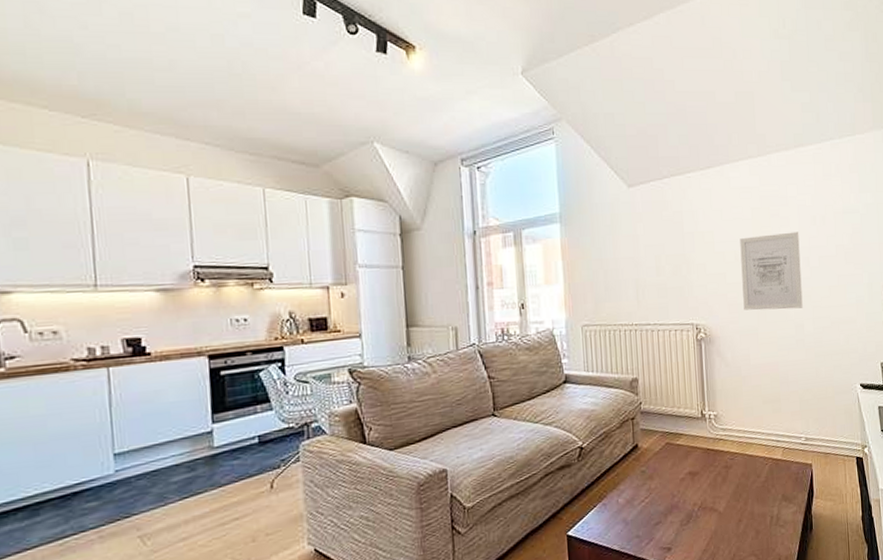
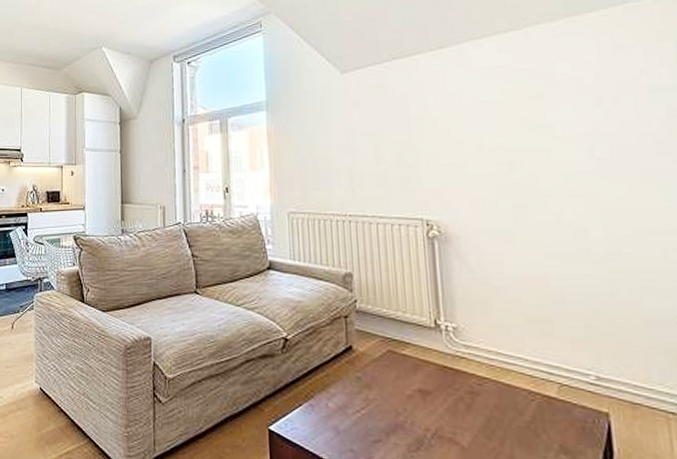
wall art: present [740,231,803,310] -> none [485,116,586,210]

